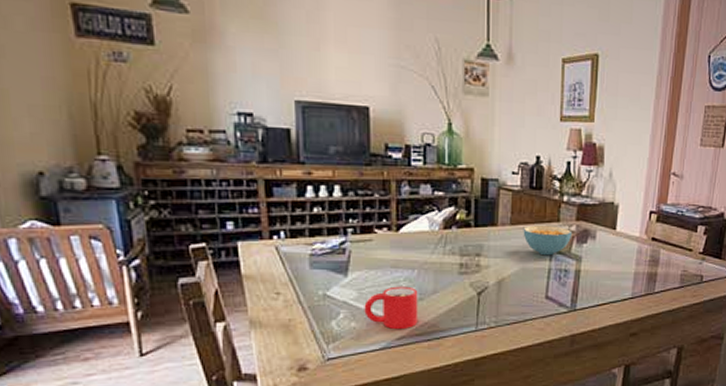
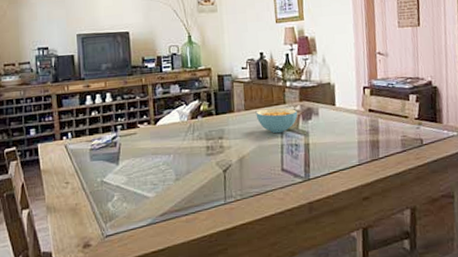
mug: present [364,286,418,330] -> none [133,169,177,208]

